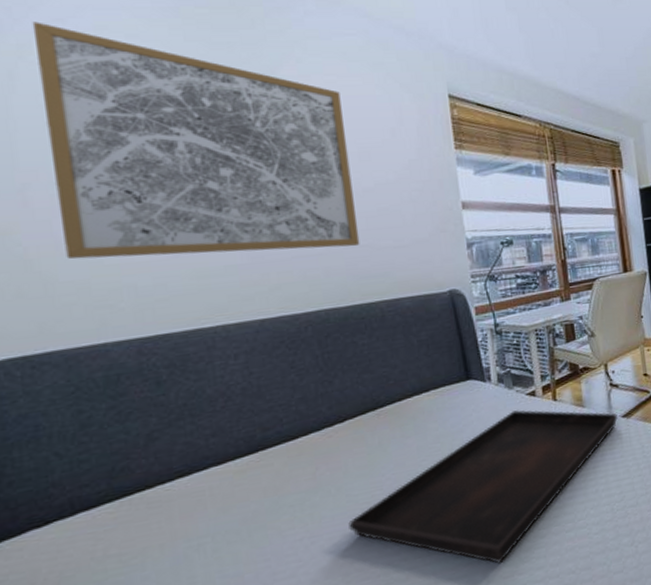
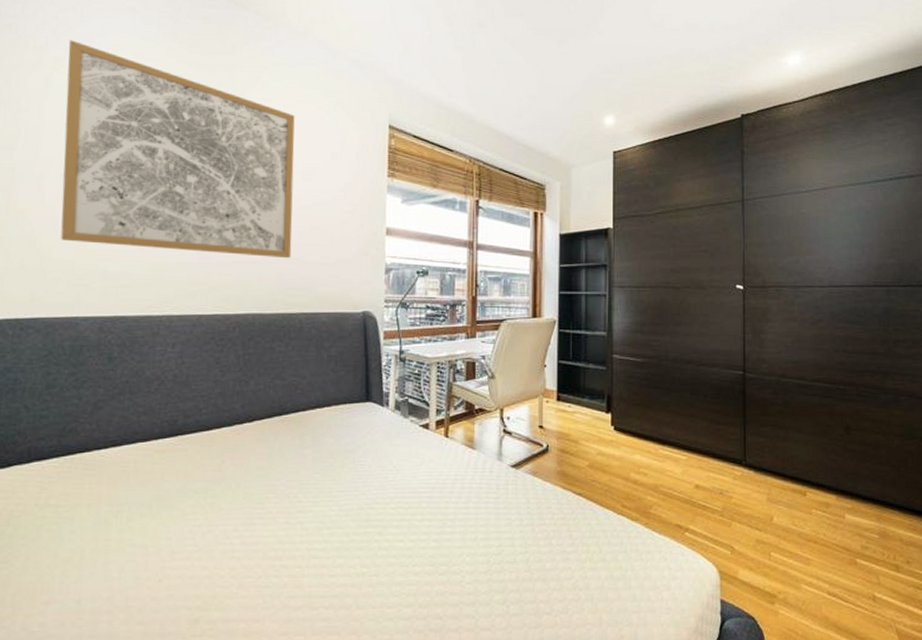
serving tray: present [348,410,619,563] -> none [241,440,508,591]

